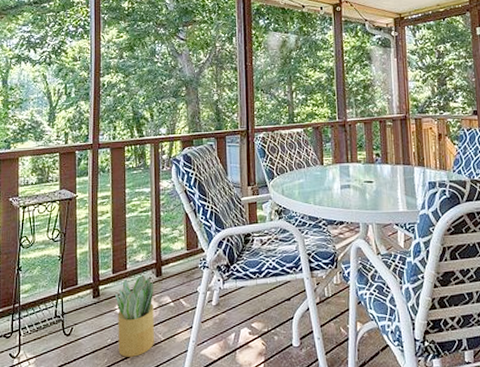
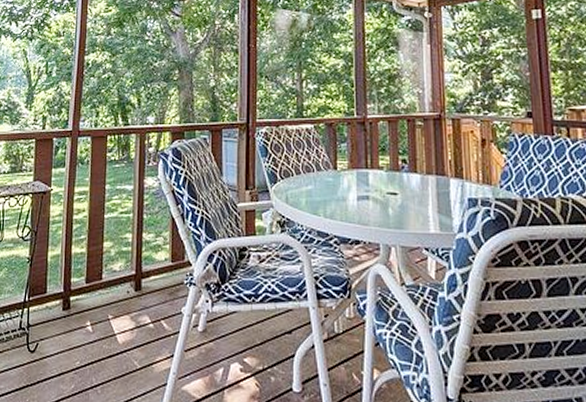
potted plant: present [115,274,154,357] -> none [87,287,132,385]

